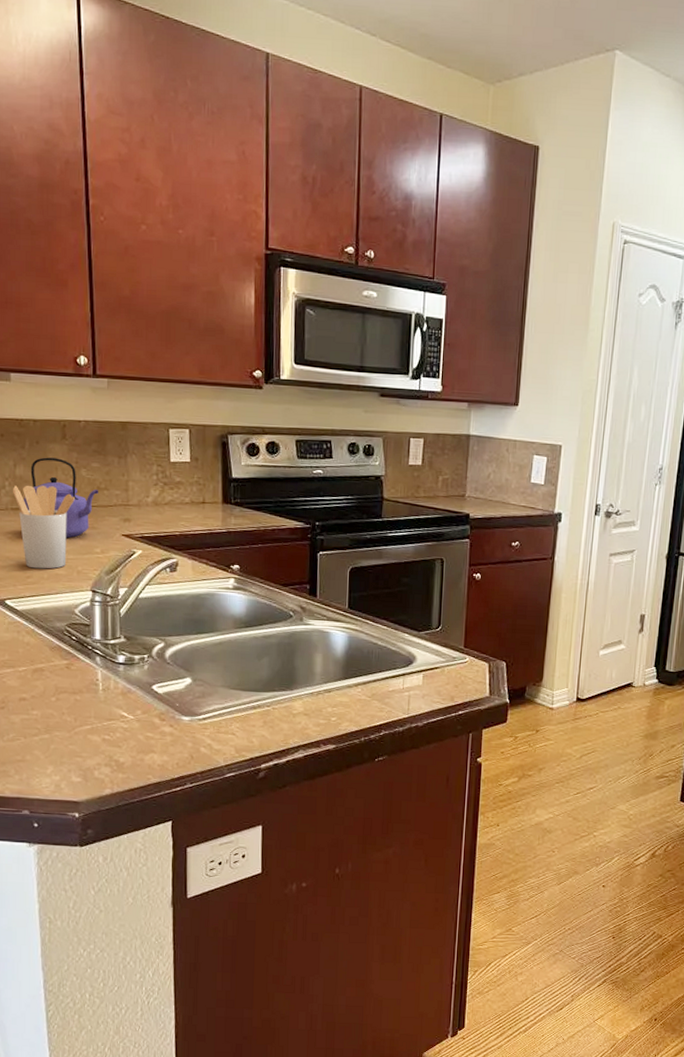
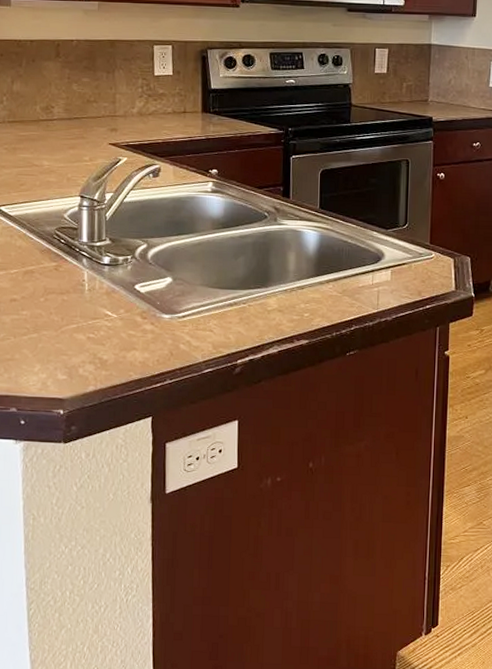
utensil holder: present [13,485,75,569] -> none [10,99,66,177]
kettle: present [23,457,98,538] -> none [19,74,88,147]

